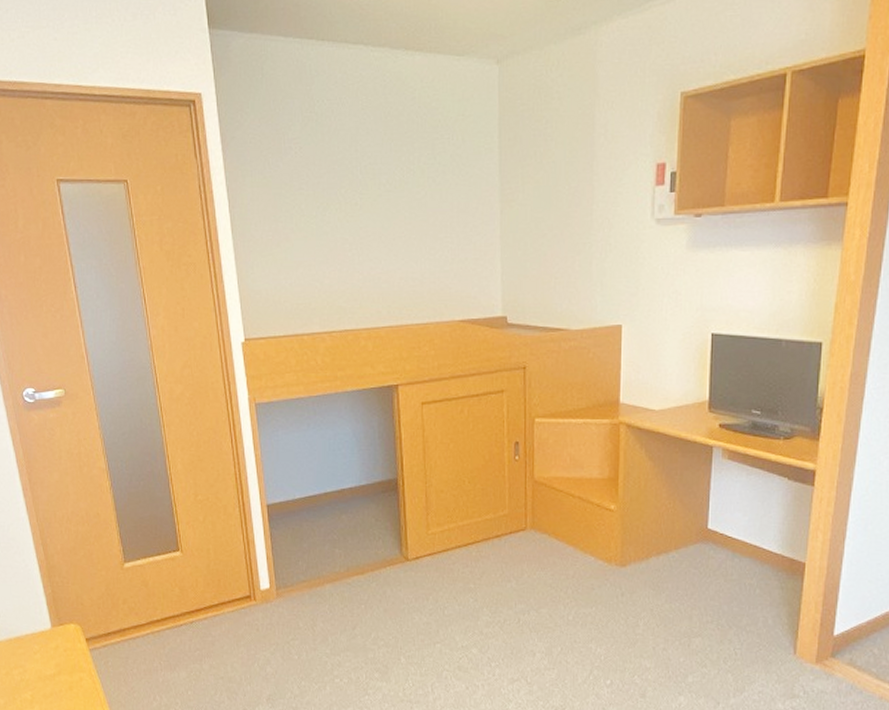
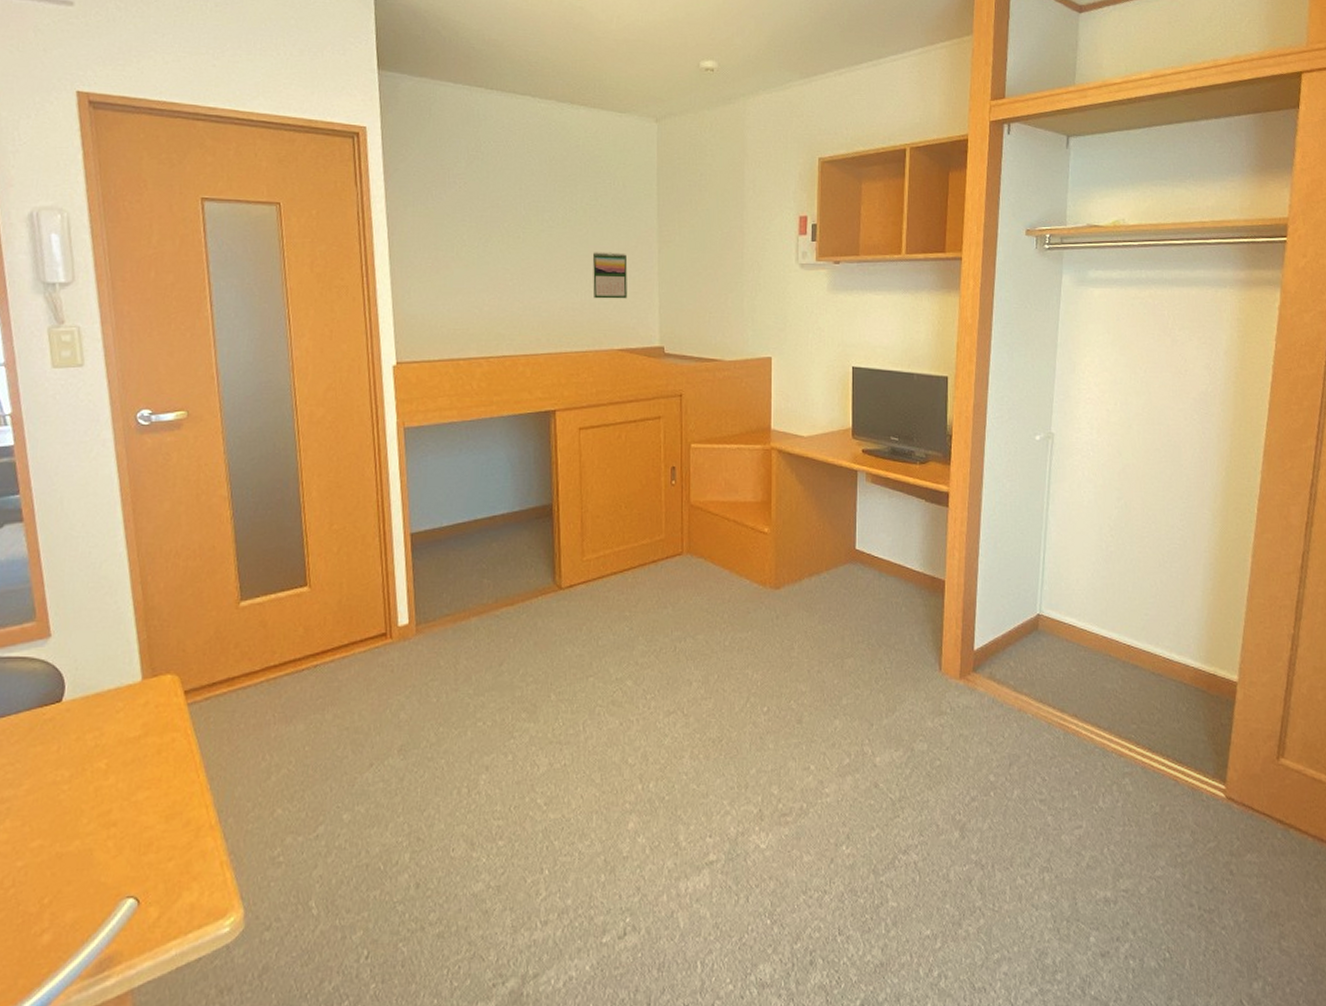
calendar: none [431,215,468,267] -> present [592,252,628,299]

